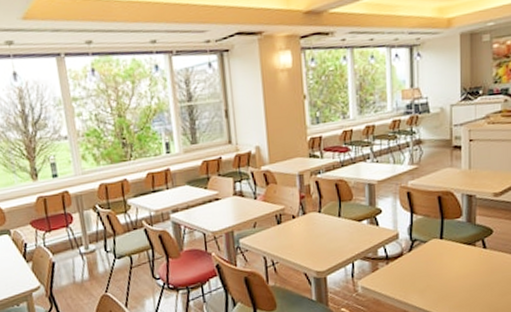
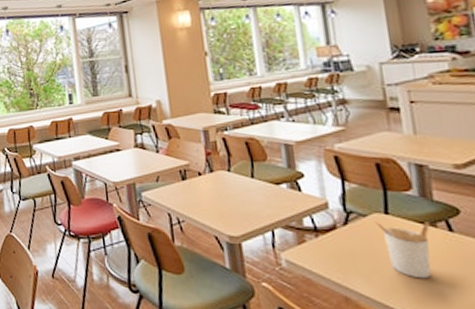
utensil holder: none [432,242,472,289] -> present [375,221,431,279]

